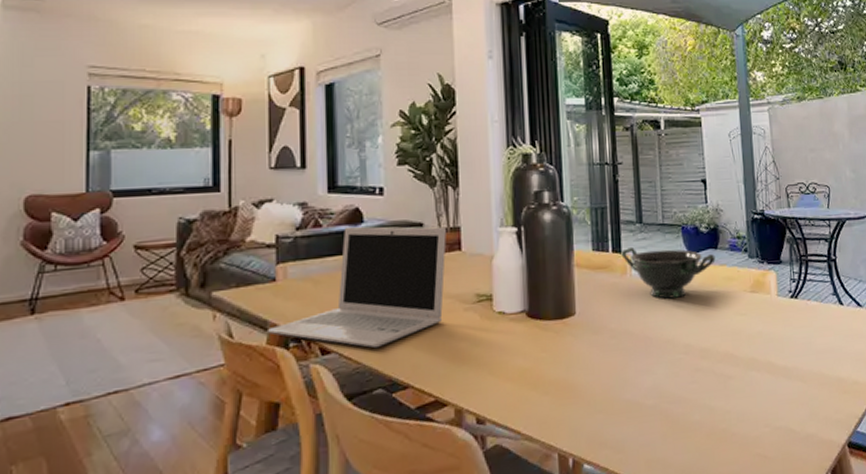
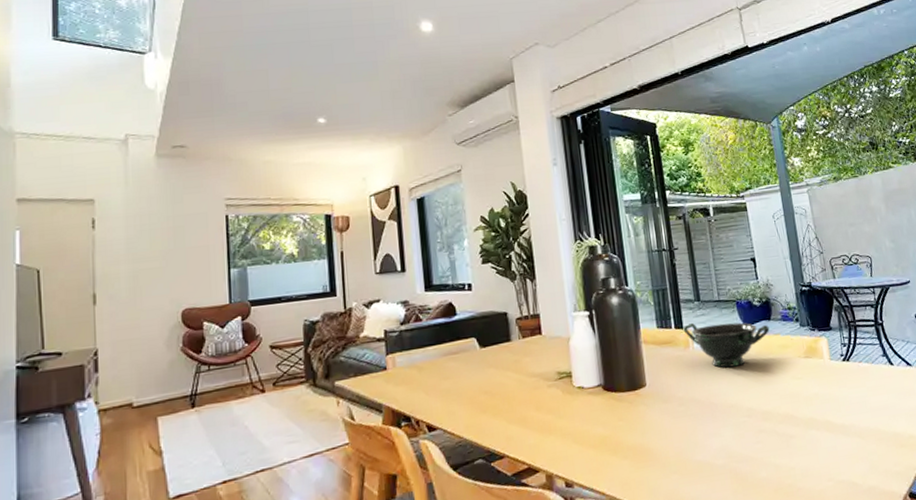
laptop: present [268,226,446,349] -> none [383,314,530,424]

